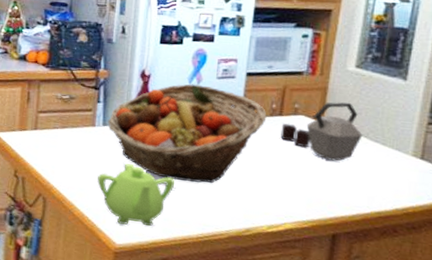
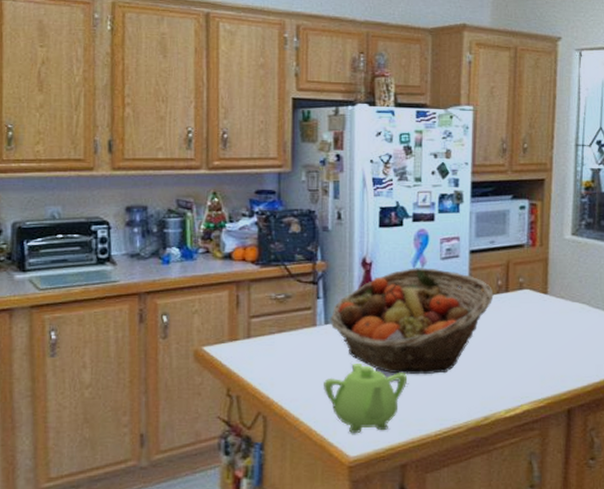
kettle: present [280,102,363,161] -> none [509,271,585,333]

